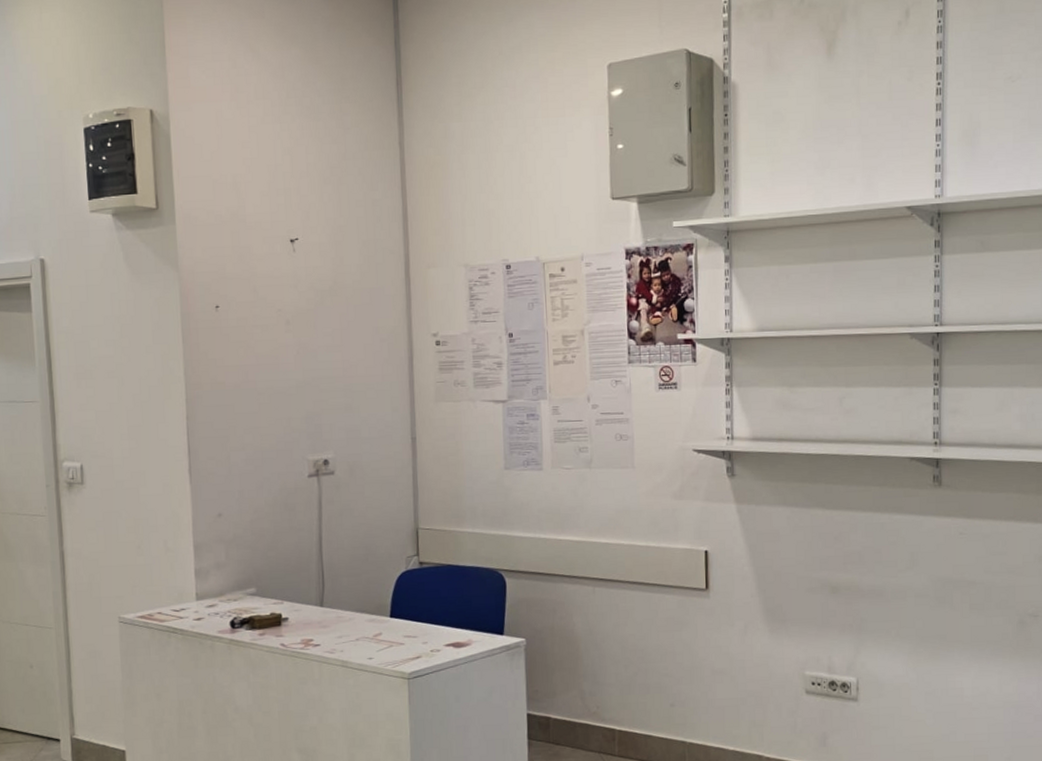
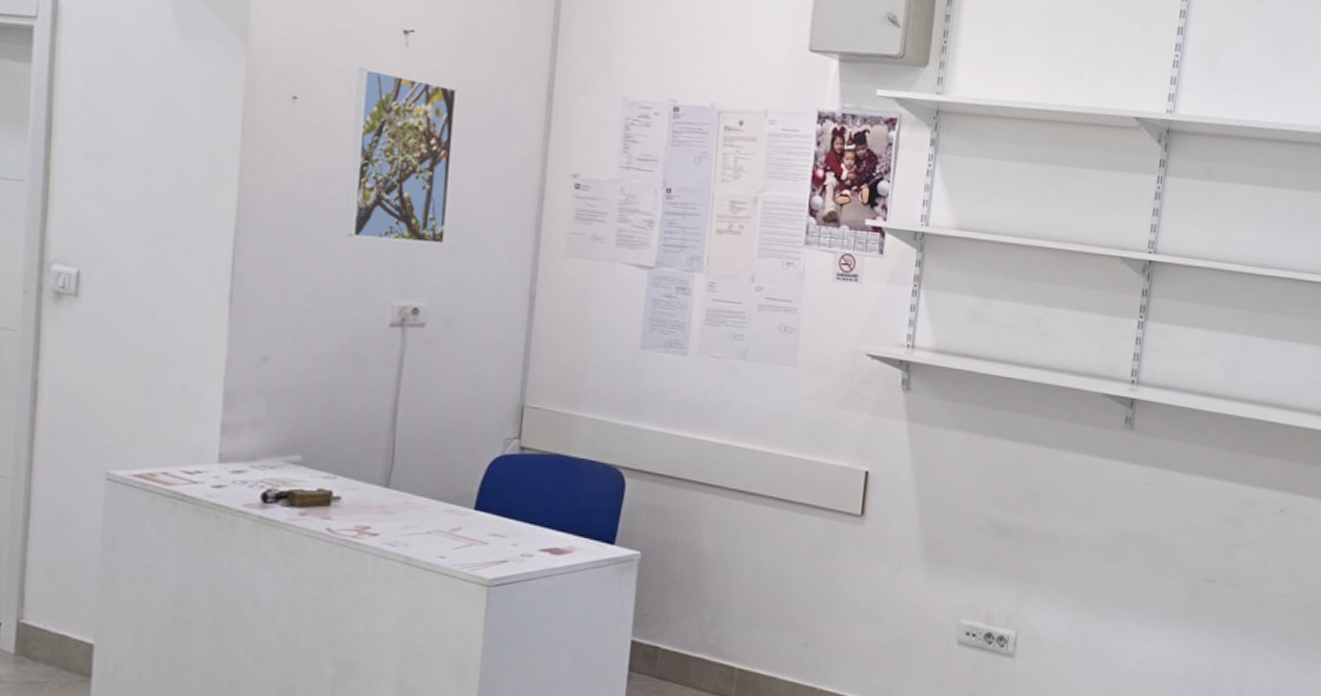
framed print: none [260,274,342,410] -> present [346,67,457,245]

